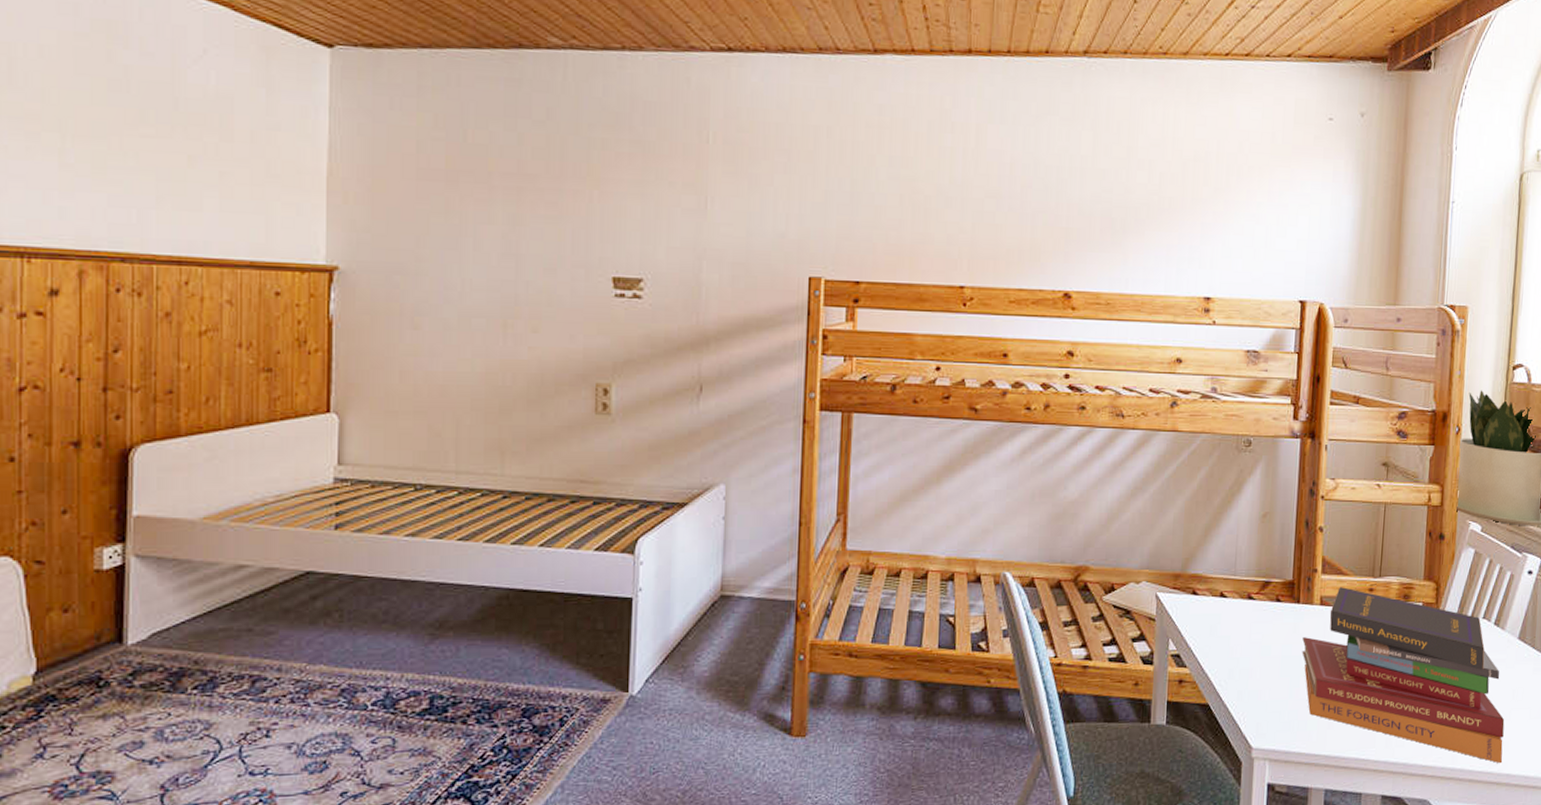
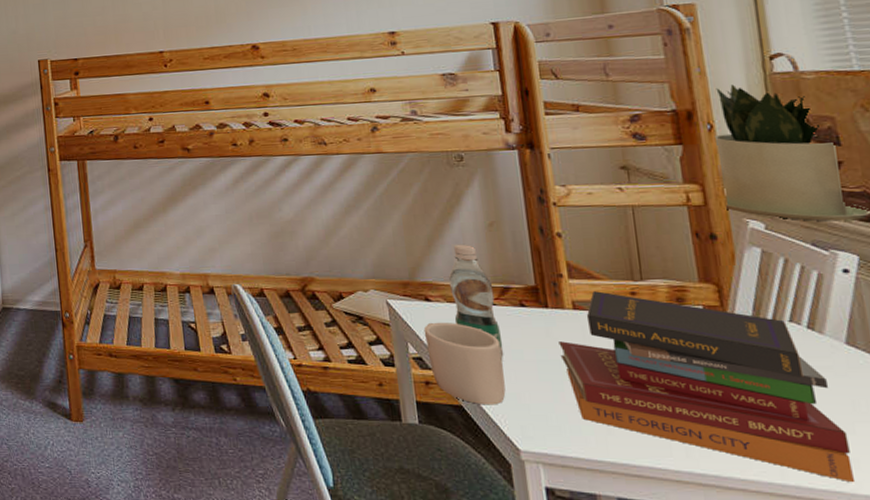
mug: none [1186,617,1253,703] -> present [423,322,506,405]
bottle: none [1216,535,1256,658] -> present [448,244,504,362]

